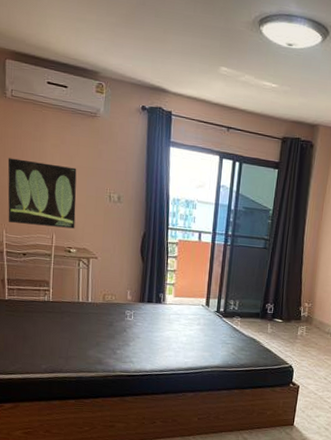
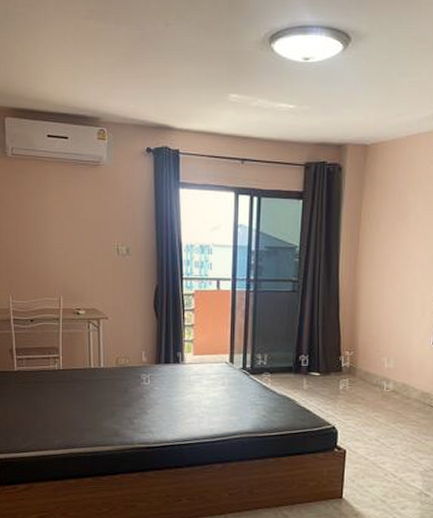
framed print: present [7,158,77,229] -> none [11,219,83,288]

